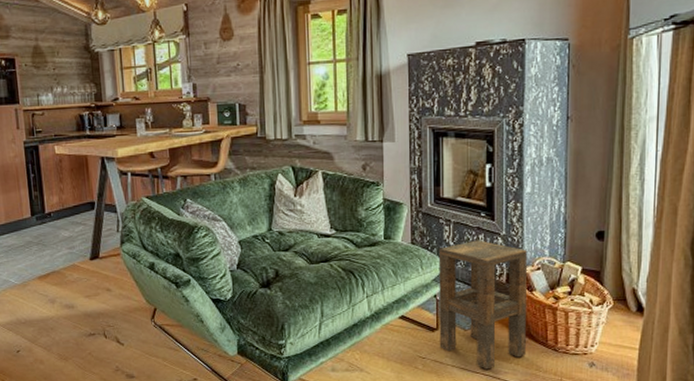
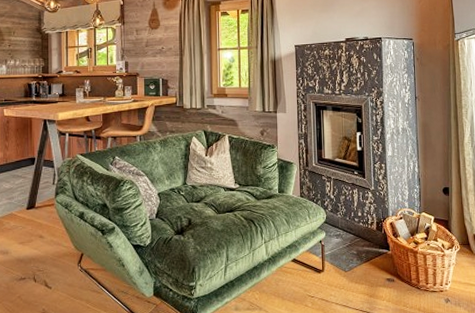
side table: present [438,240,528,370] -> none [322,194,395,307]

